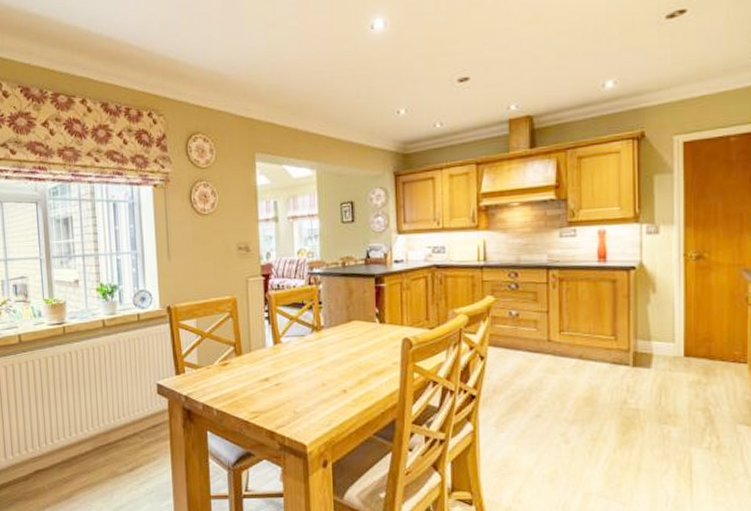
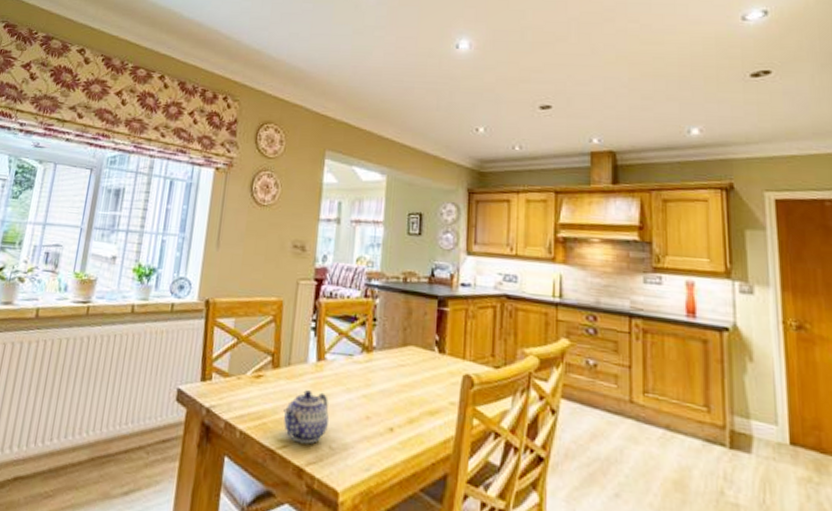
teapot: none [251,370,291,412] -> present [284,390,329,444]

